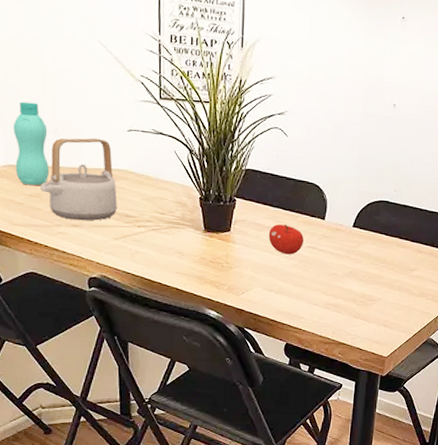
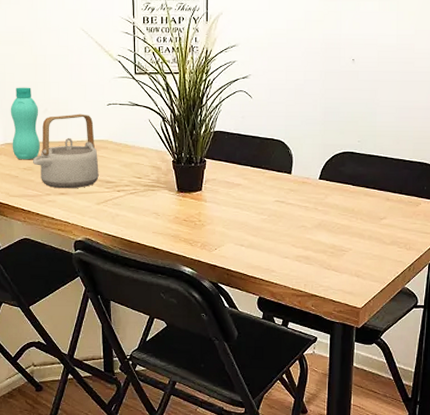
fruit: present [268,224,304,255] -> none [237,181,271,210]

